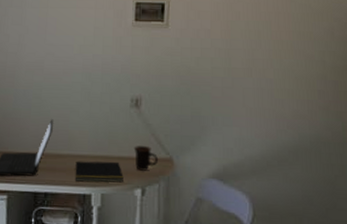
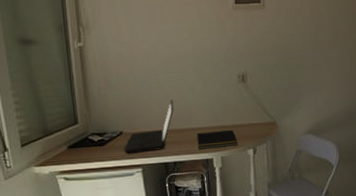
mug: present [133,146,159,171] -> none [244,114,265,135]

